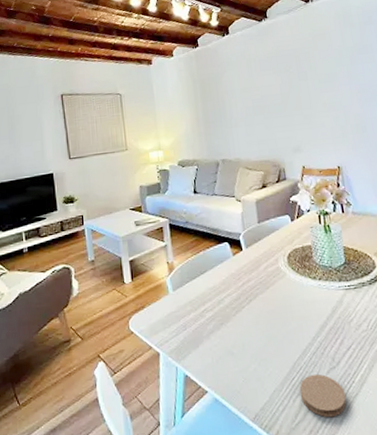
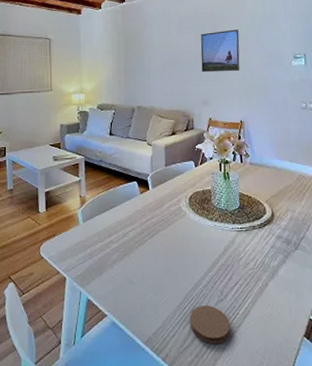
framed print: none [285,65,333,117] -> present [200,29,240,73]

